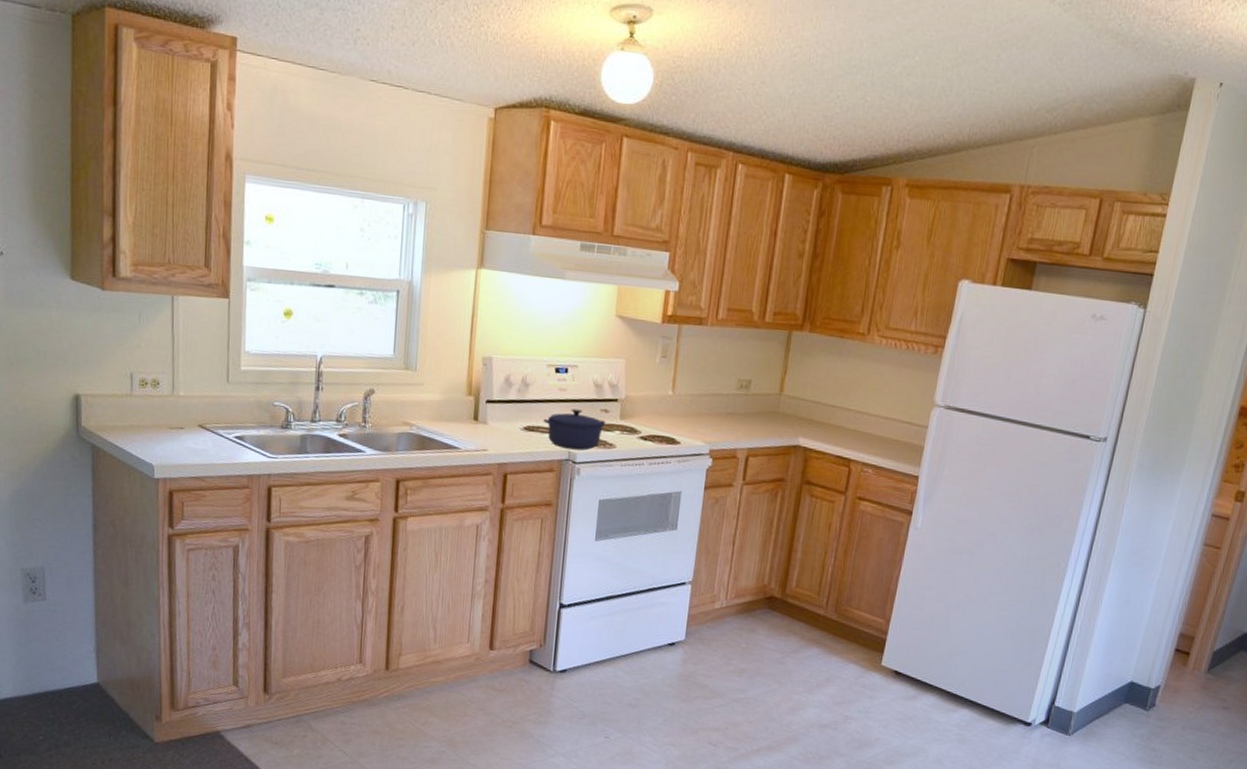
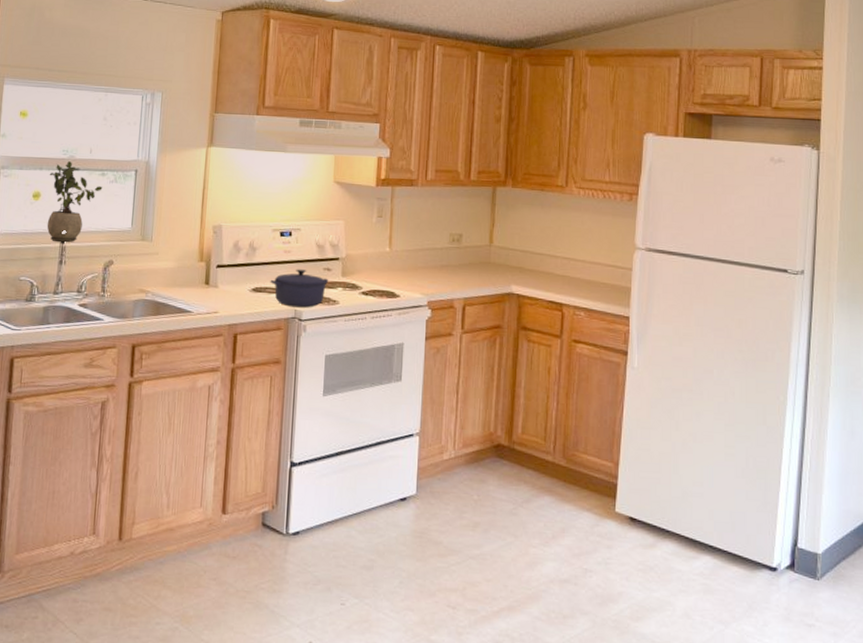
potted plant: none [301,276,361,368] -> present [46,161,103,243]

